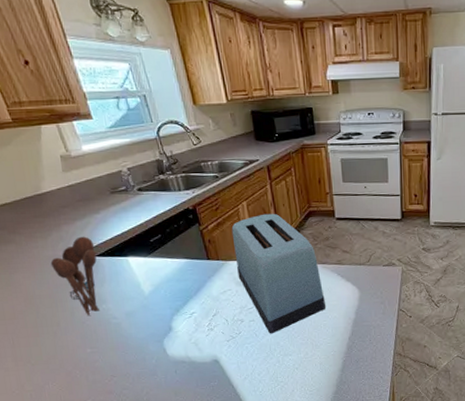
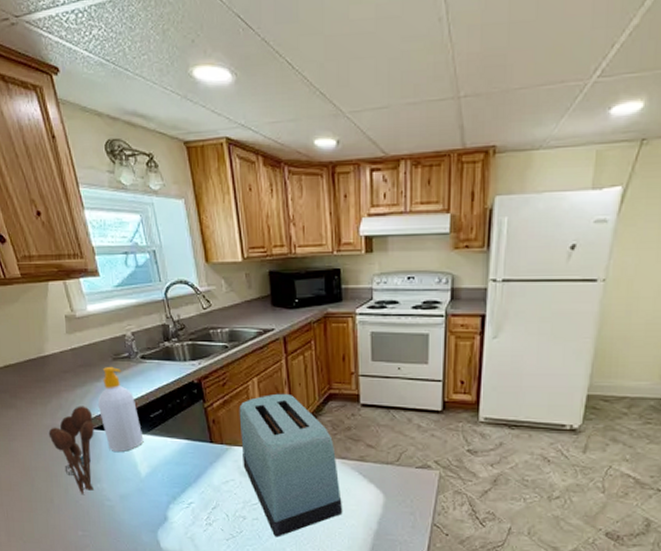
soap bottle: none [98,199,146,275] -> present [97,366,144,452]

